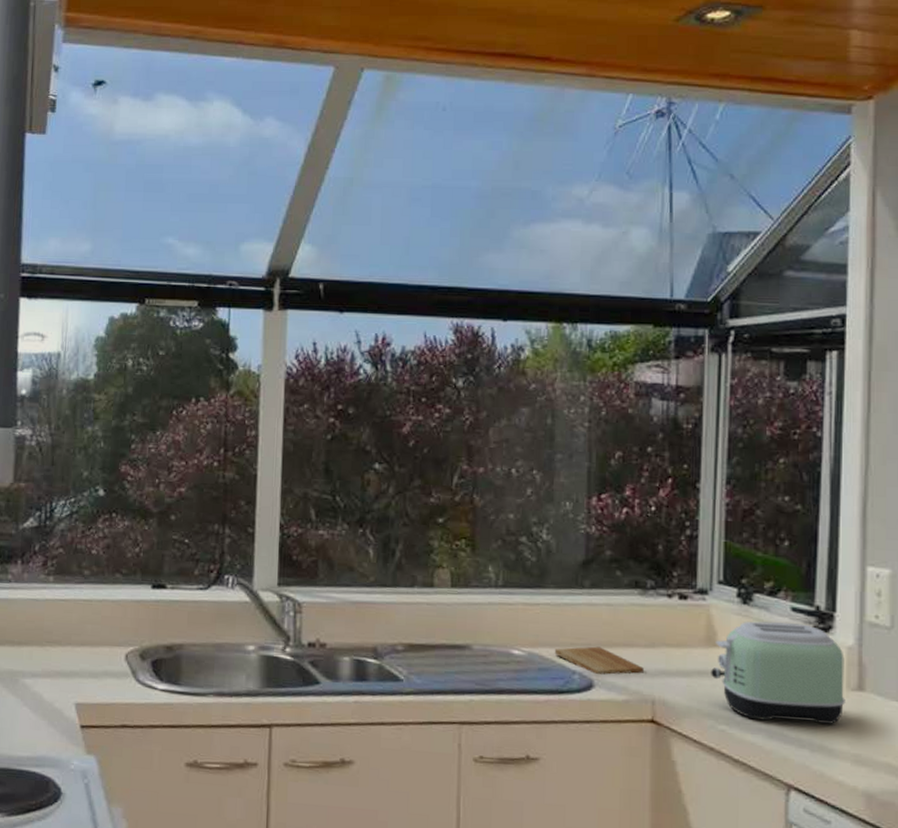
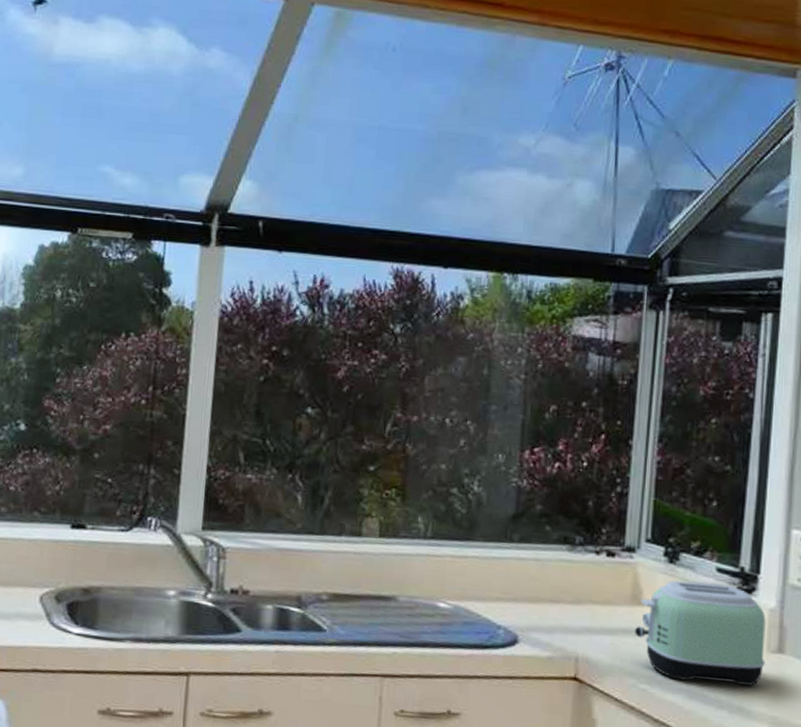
cutting board: present [554,646,644,675] -> none [480,601,569,630]

